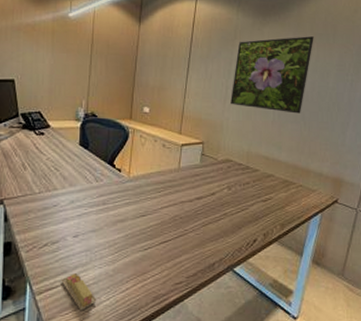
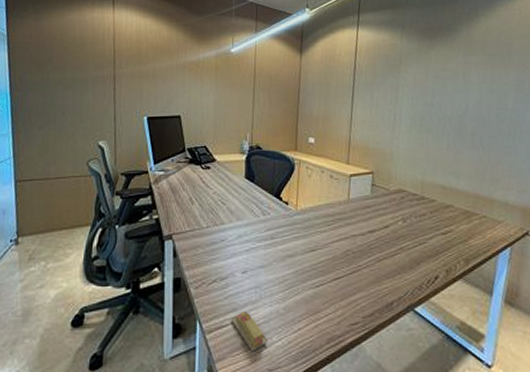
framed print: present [230,36,314,114] -> none [399,57,487,139]

